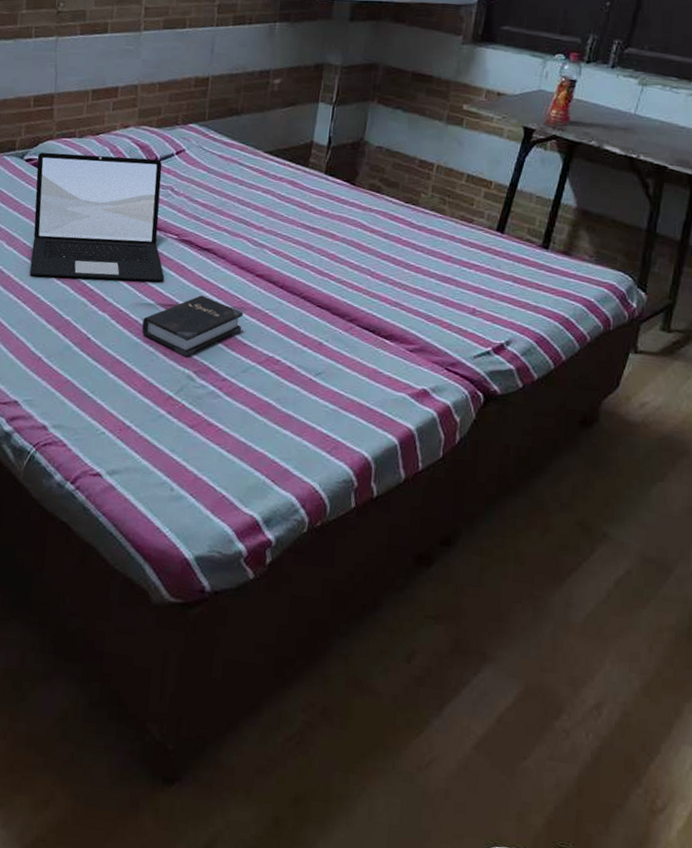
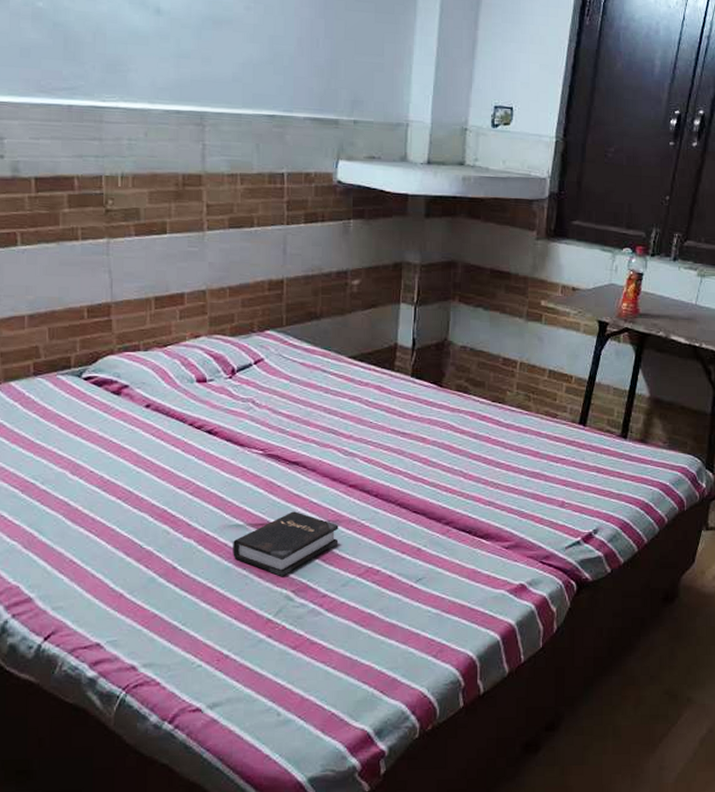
laptop: present [29,152,165,282] -> none [97,368,253,506]

